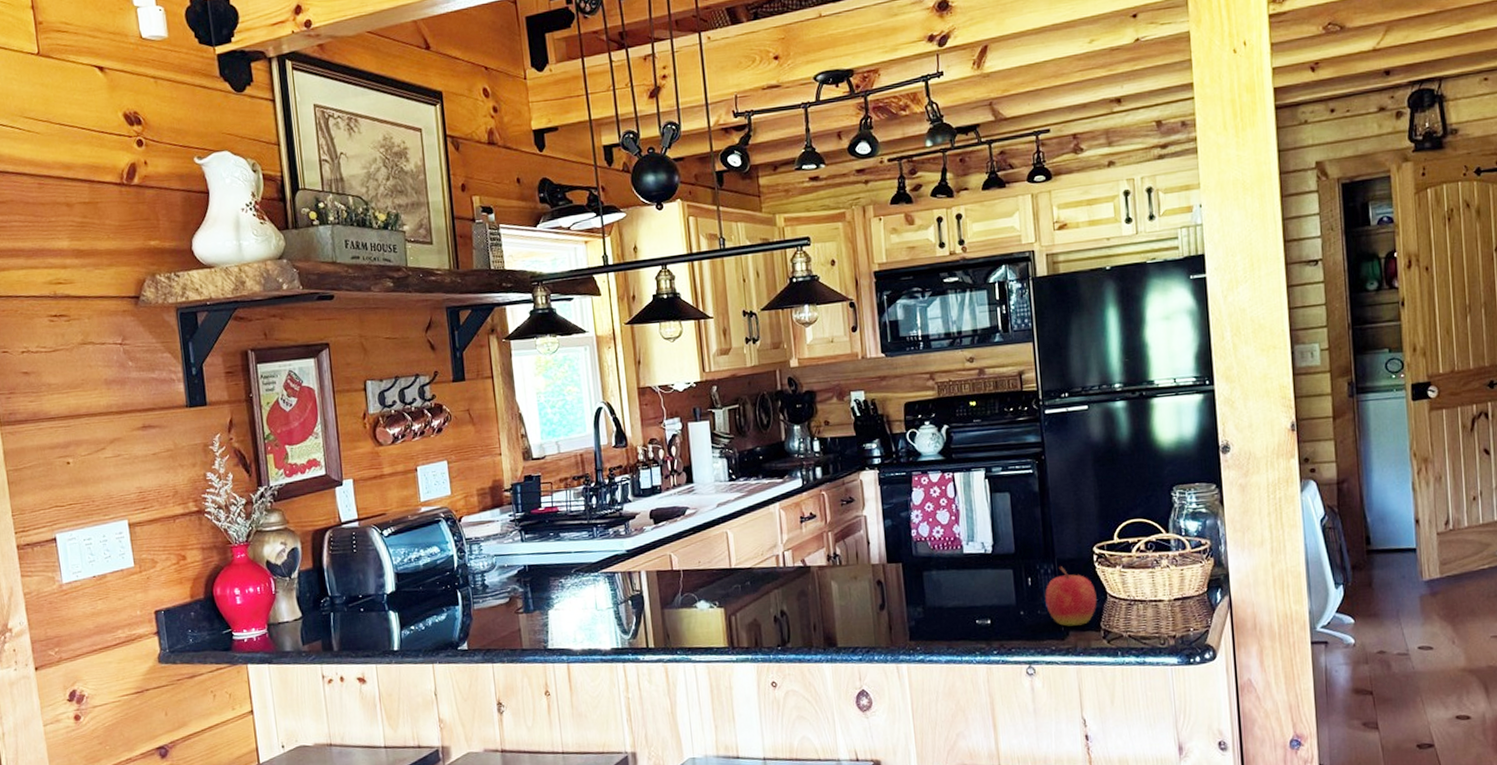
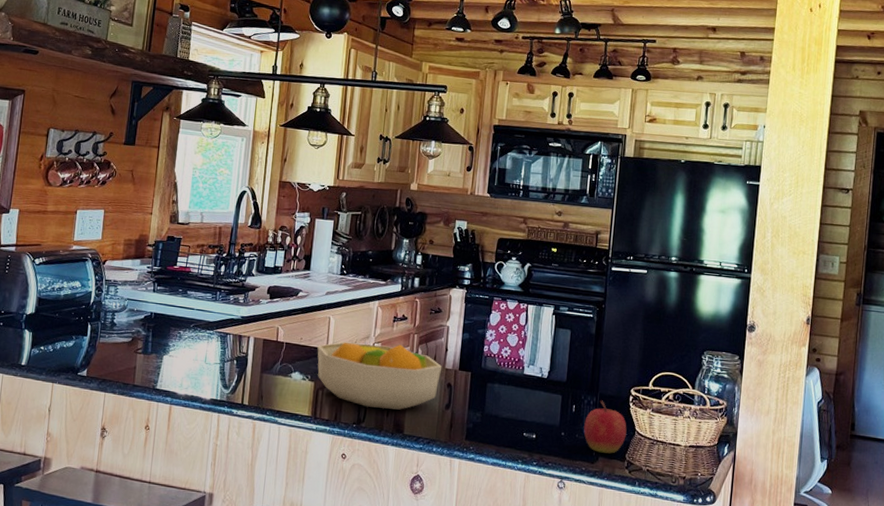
fruit bowl: none [719,547,868,625] -> present [317,342,442,410]

